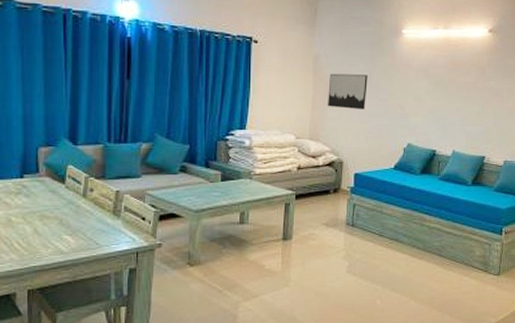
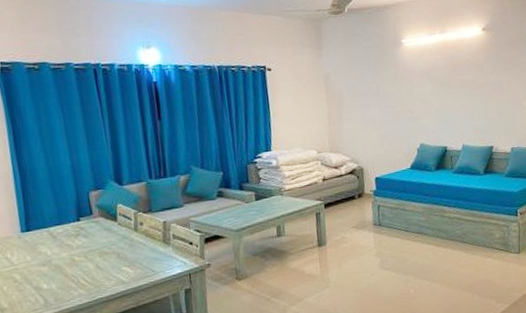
wall art: present [328,73,368,110] -> none [341,86,377,120]

